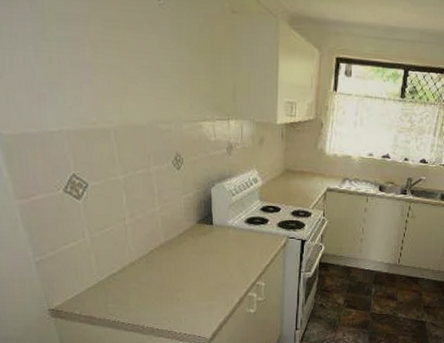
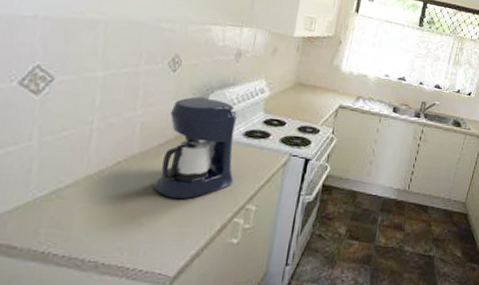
coffee maker: none [182,190,243,279] -> present [153,96,238,200]

